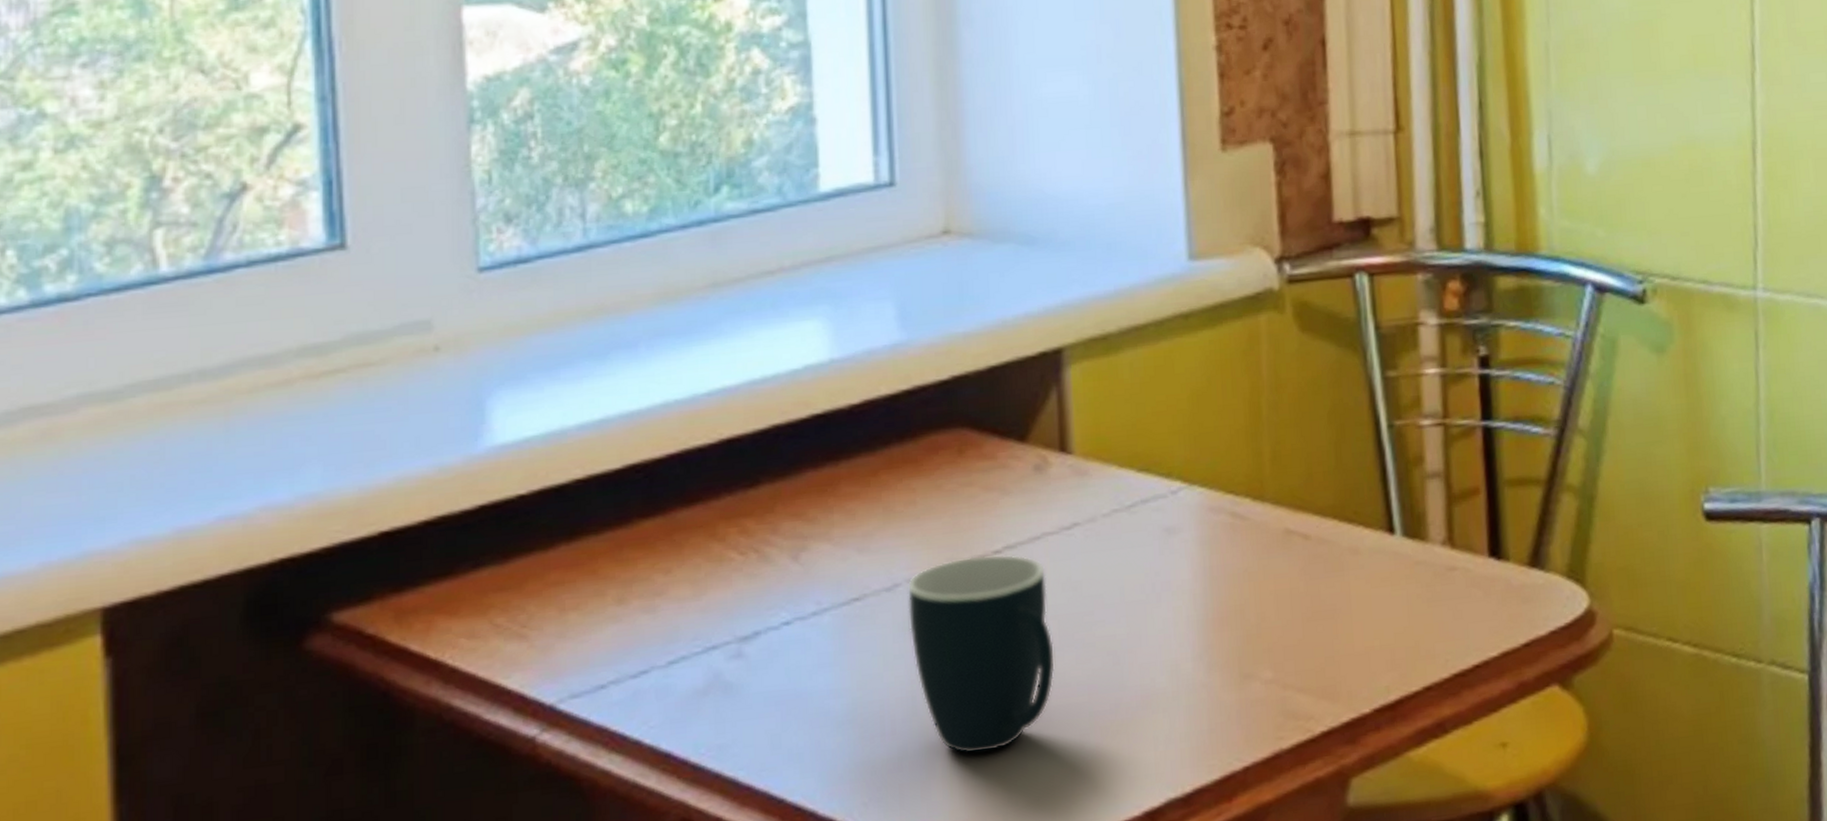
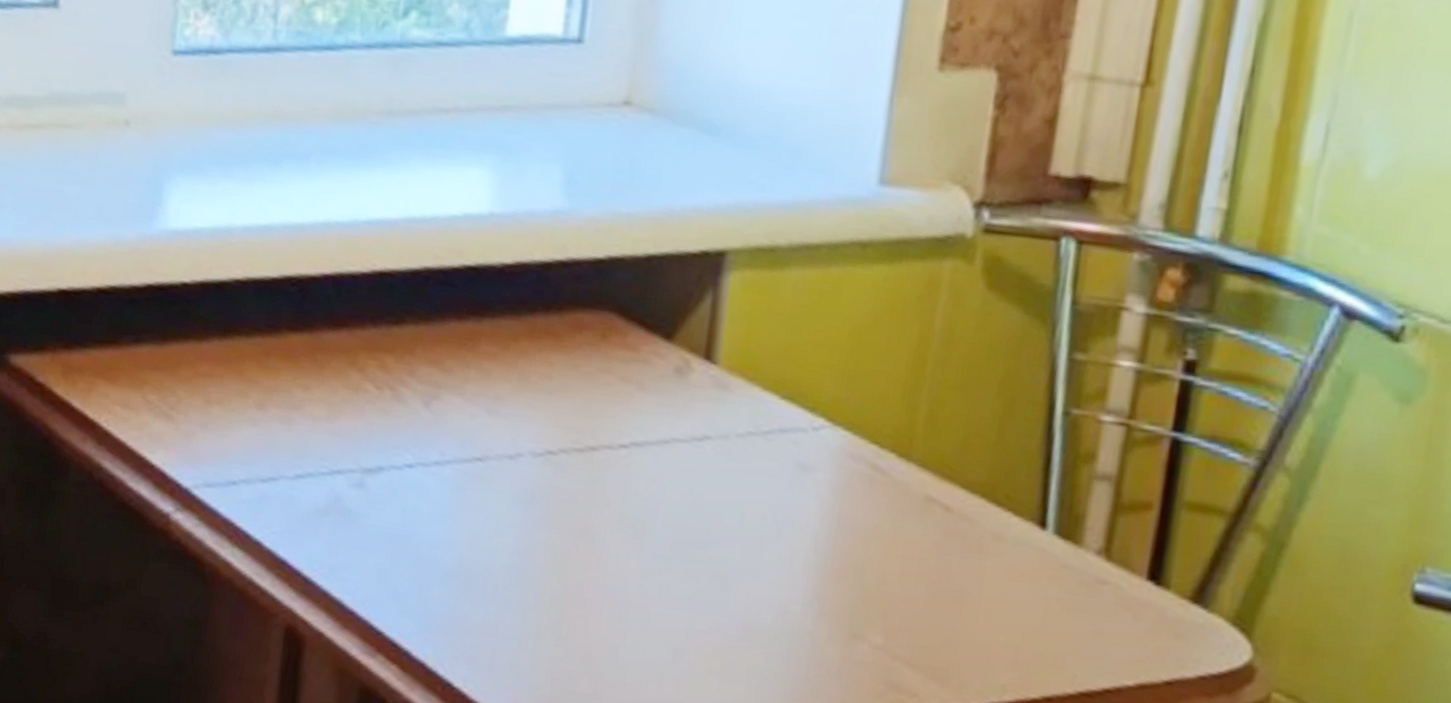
mug: present [908,554,1055,754] -> none [525,443,669,641]

